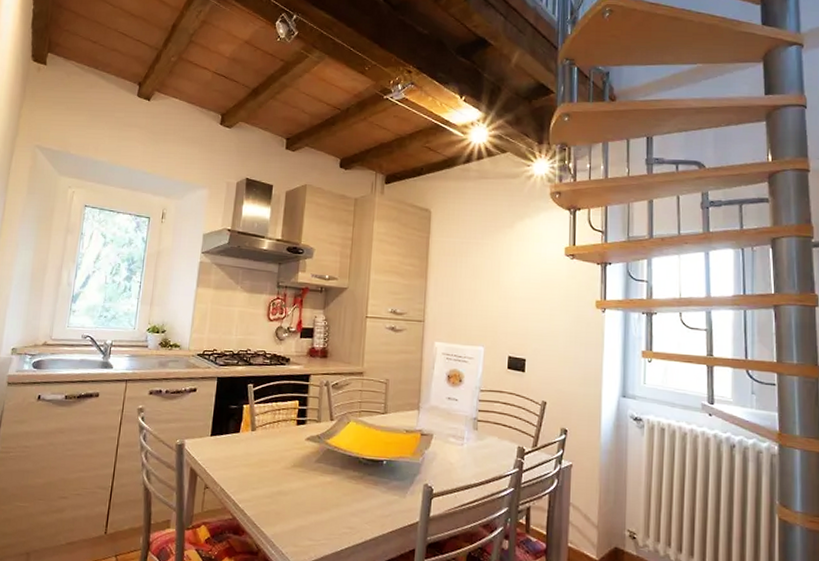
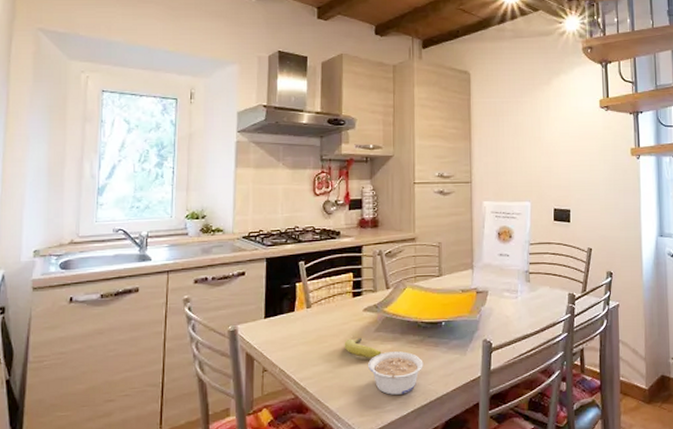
fruit: none [284,466,321,489] -> present [344,338,382,358]
legume: none [306,484,361,530] -> present [368,351,424,395]

